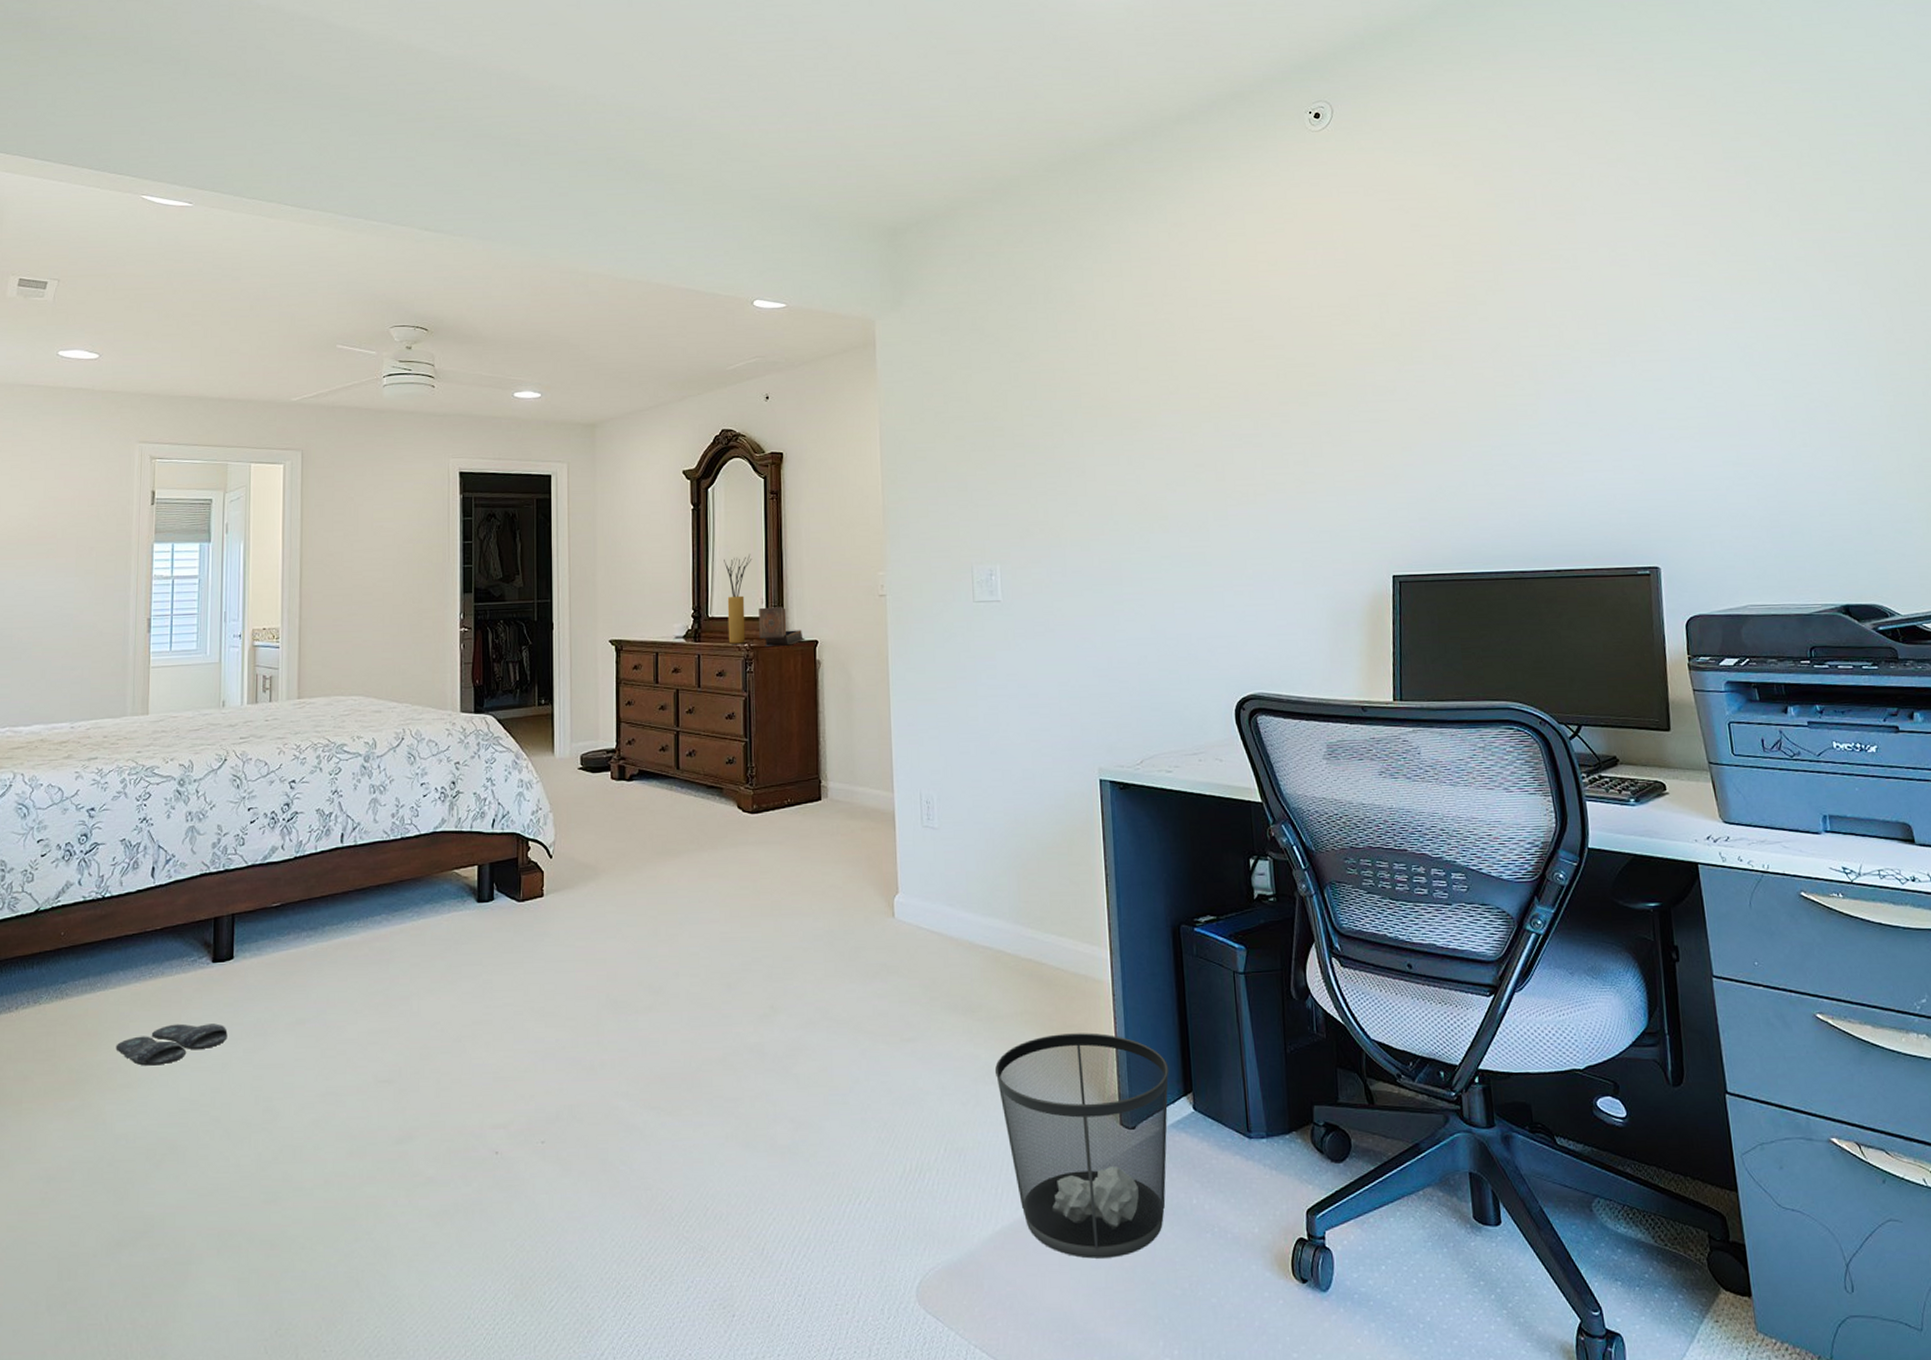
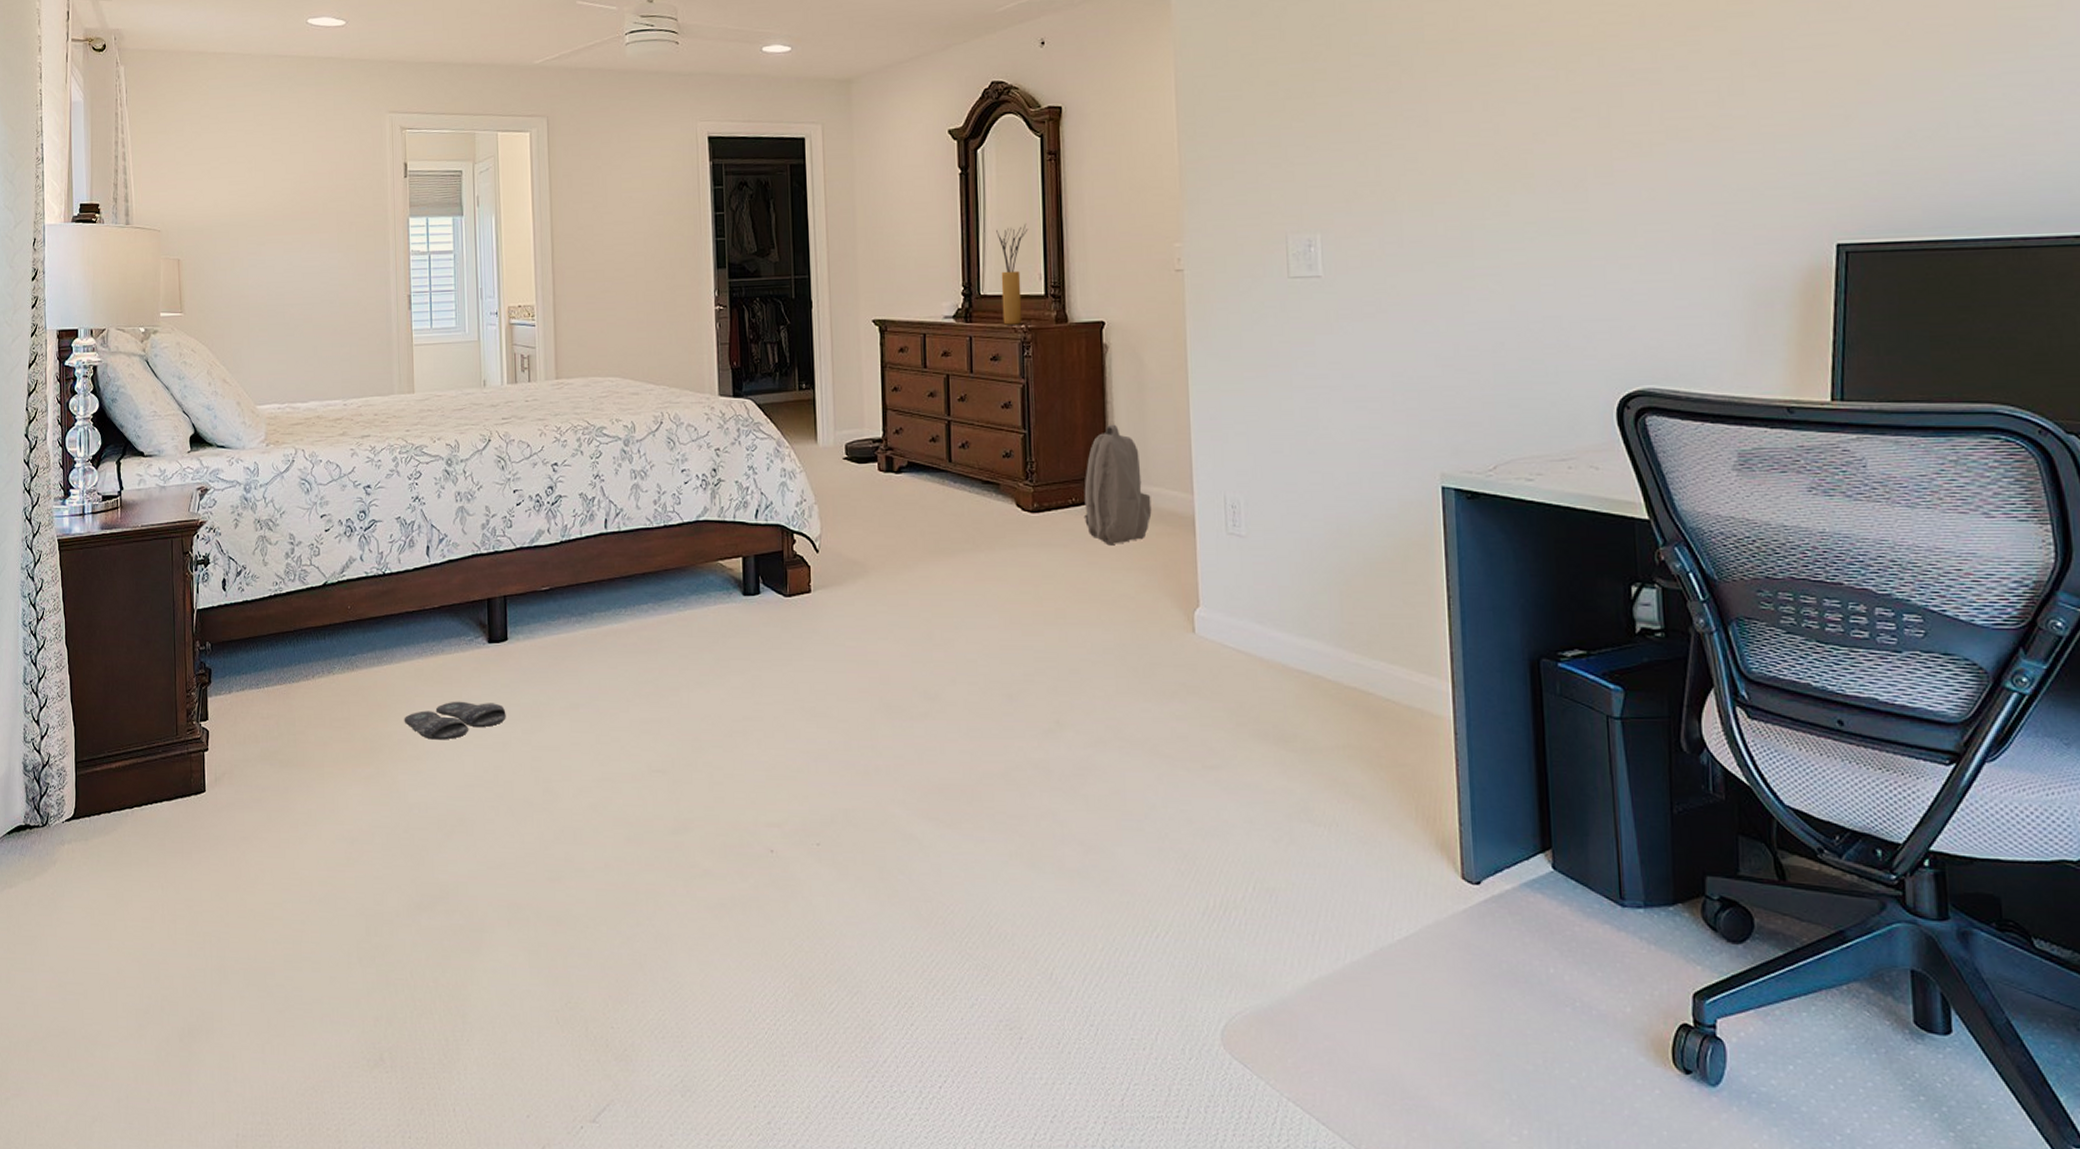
jewelry box: present [759,606,805,648] -> none [1037,283,1089,329]
backpack: none [798,731,858,841] -> present [1083,424,1152,546]
waste bin: present [994,1033,1169,1259] -> none [1311,772,1523,1023]

